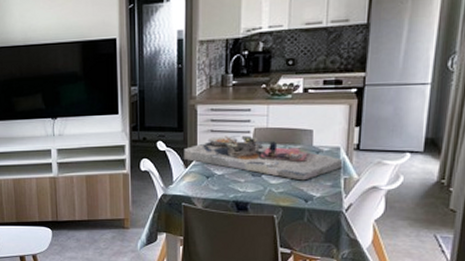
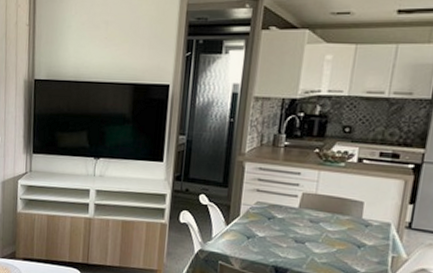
food platter: present [183,135,343,181] -> none [225,196,393,254]

